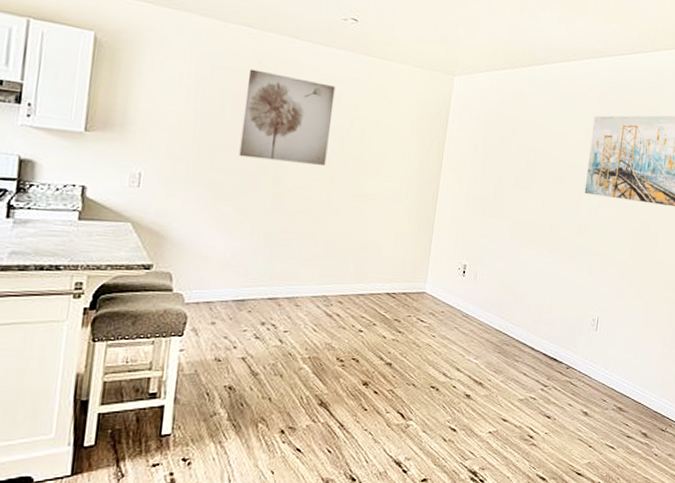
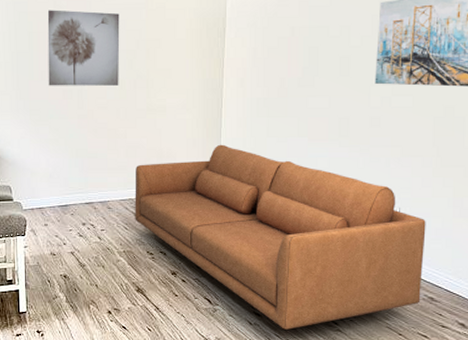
sofa: none [326,241,620,446] -> present [135,144,426,330]

